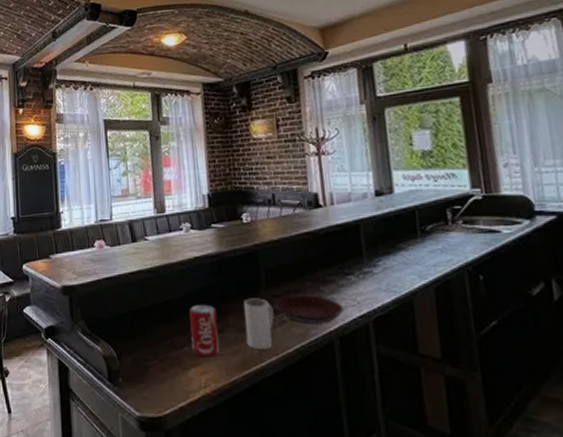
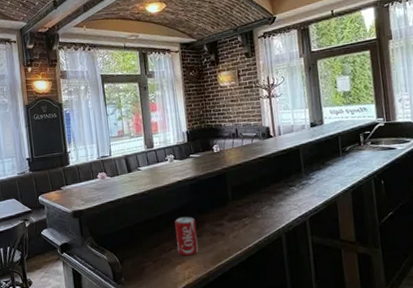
mug: present [244,298,274,351] -> none [216,208,239,248]
plate: present [274,295,344,324] -> none [238,203,289,225]

